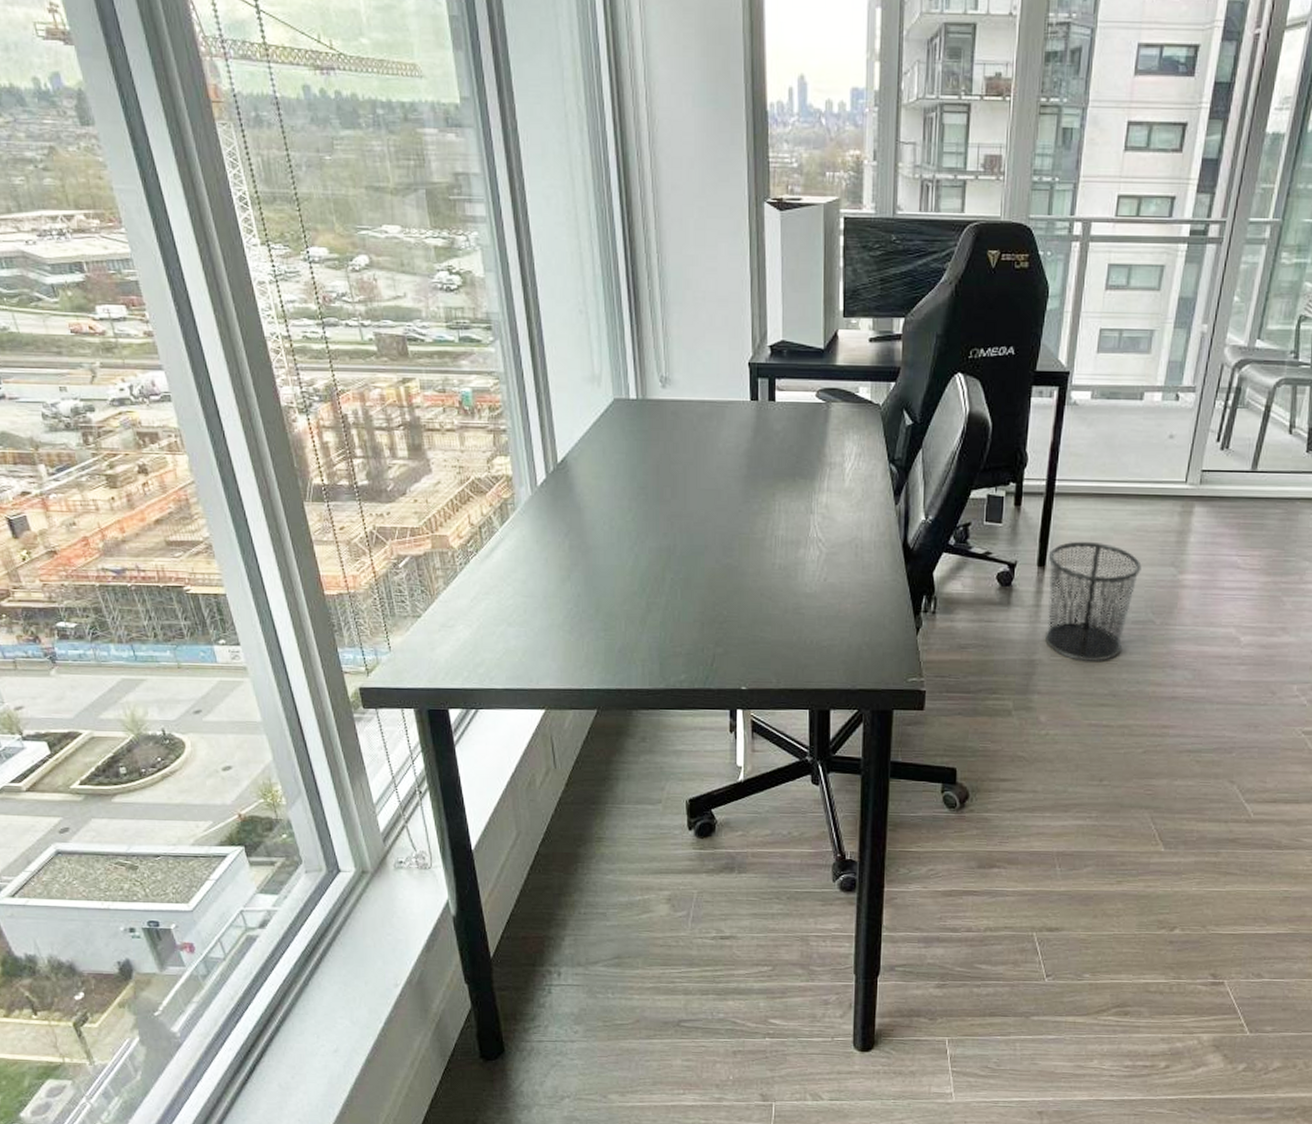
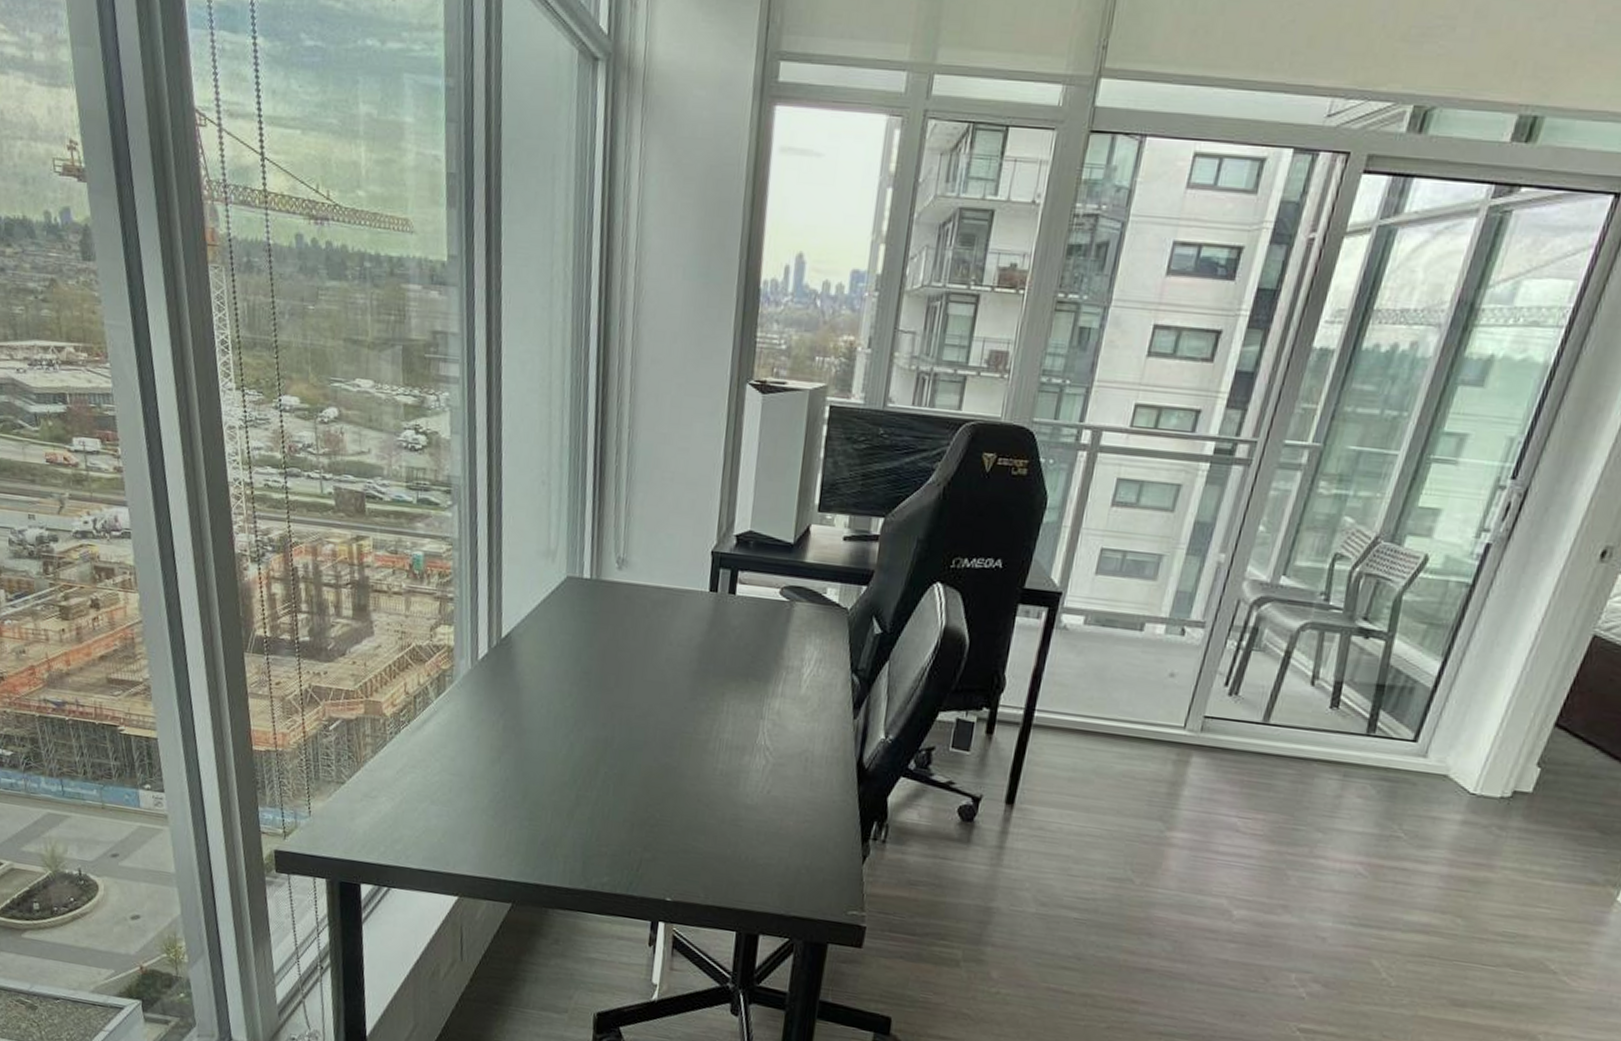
waste bin: present [1045,541,1142,661] -> none [1006,780,1125,919]

